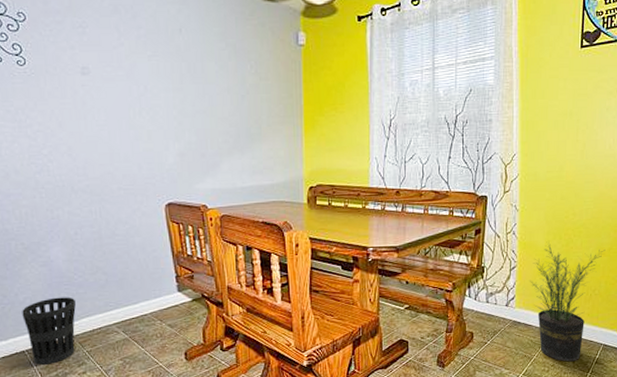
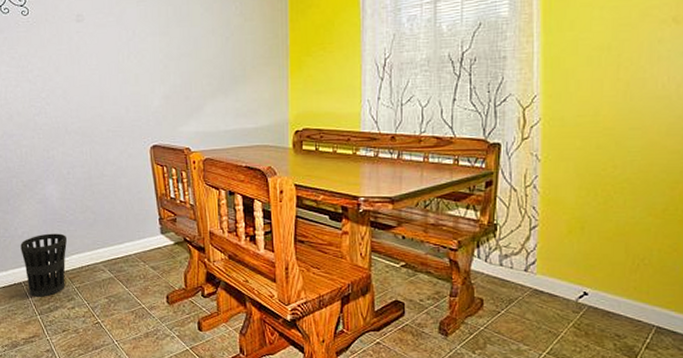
potted plant: present [530,241,606,362] -> none [555,198,658,344]

